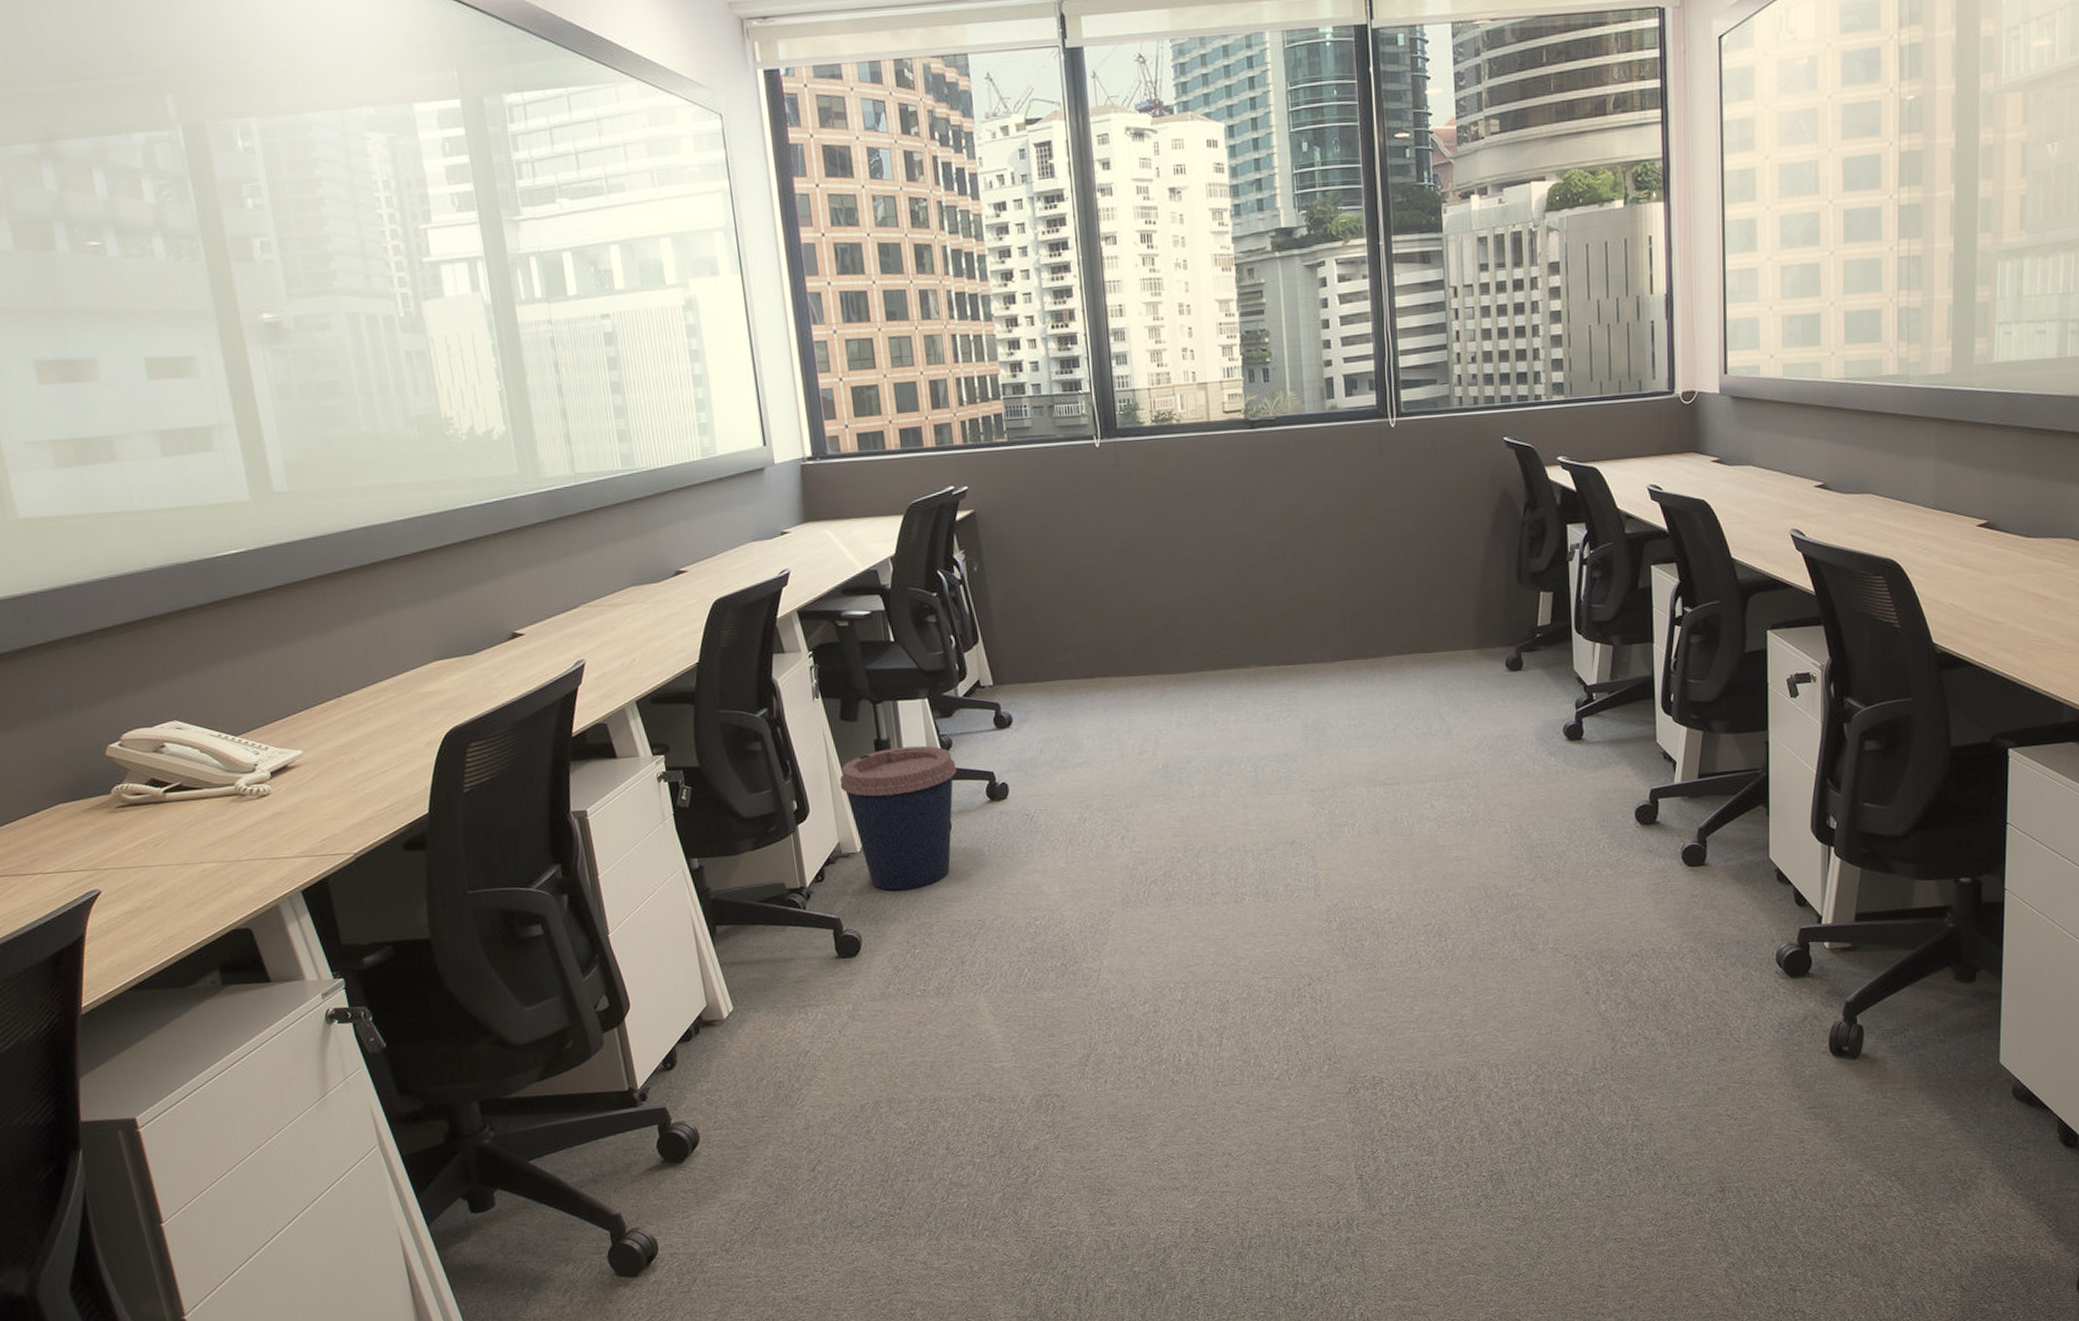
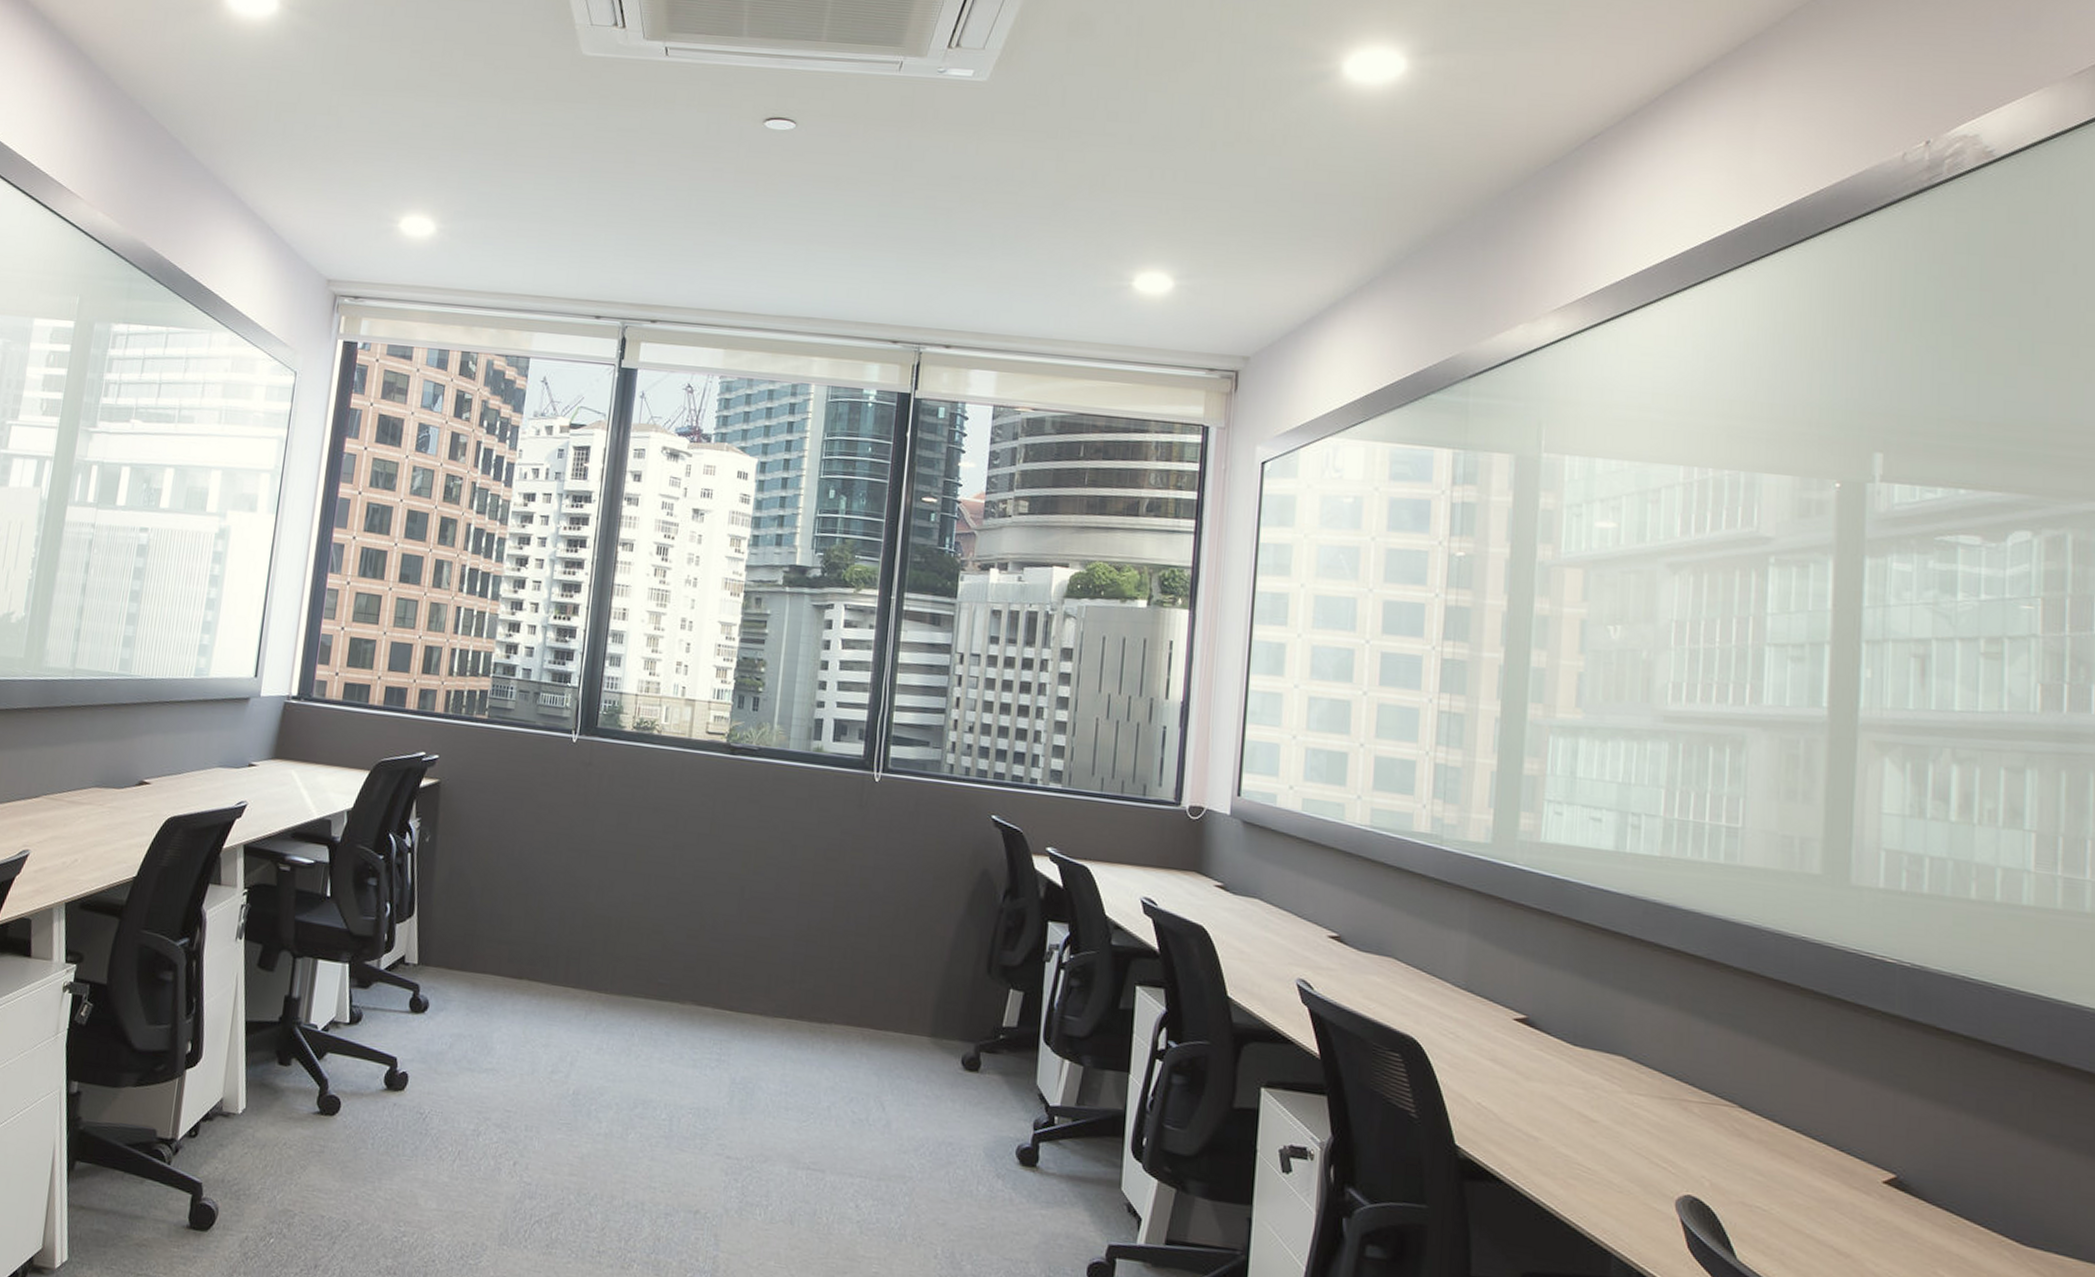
coffee cup: present [839,745,956,891] -> none [239,1008,361,1170]

